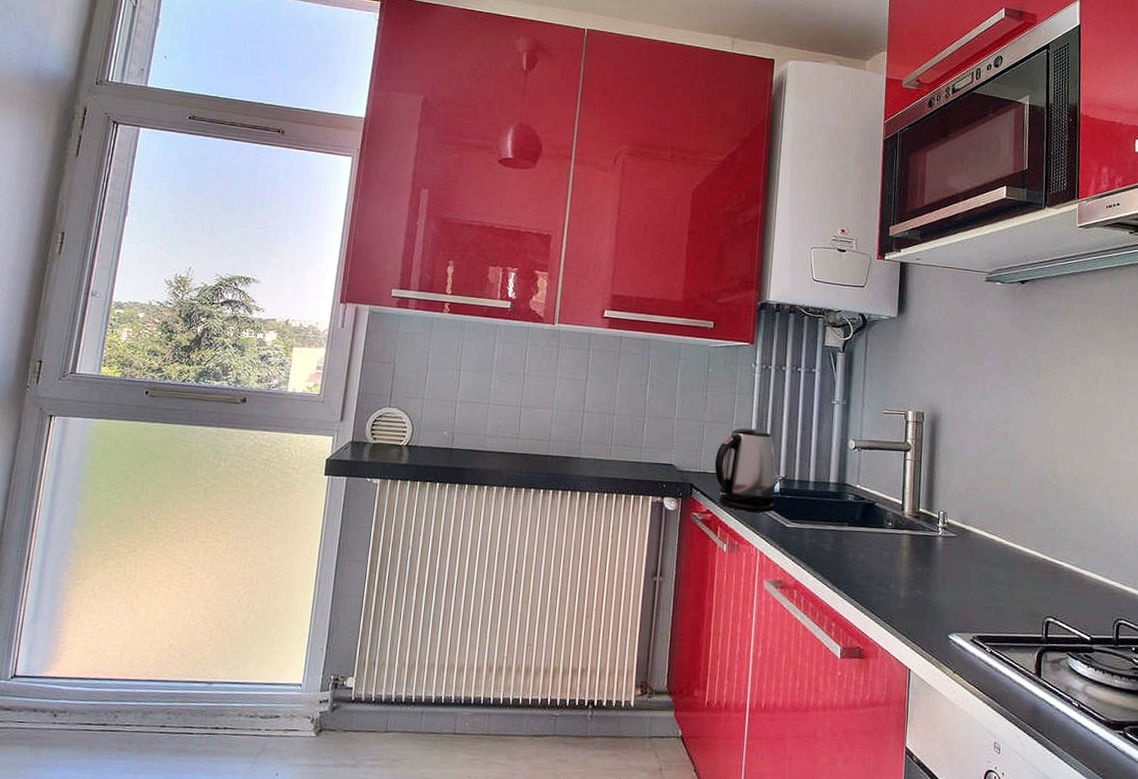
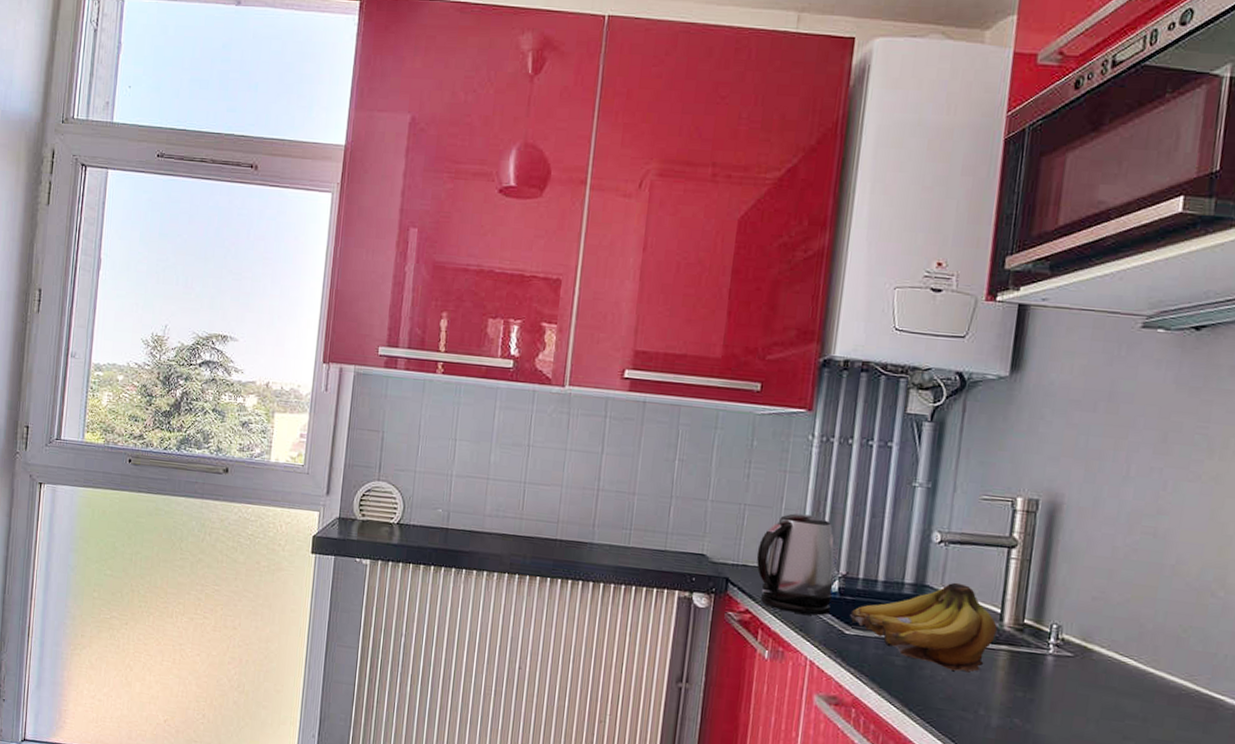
fruit: none [789,480,900,554] -> present [850,582,997,672]

